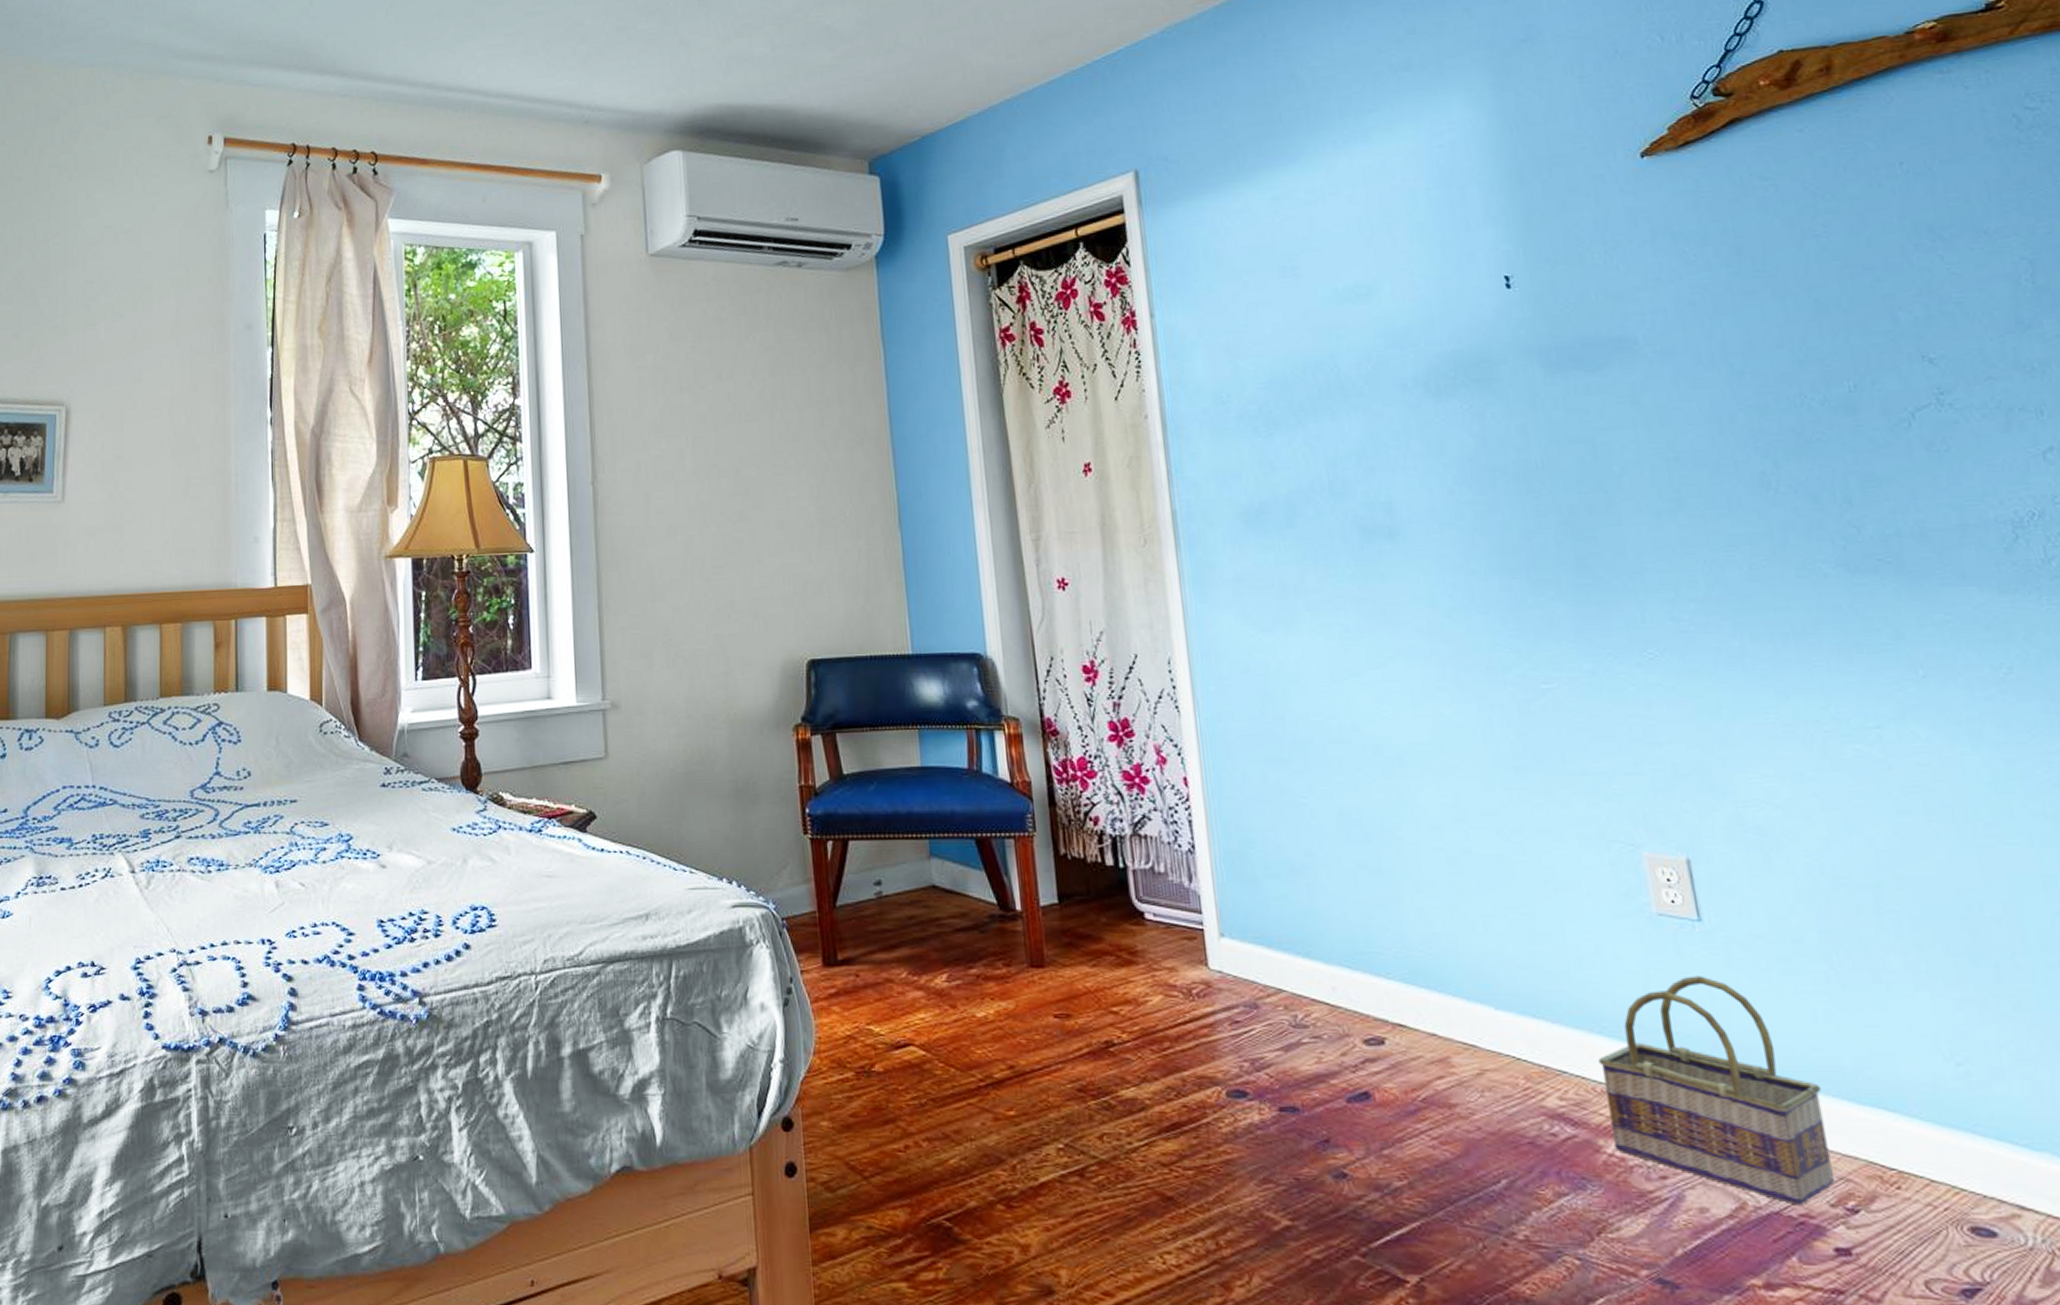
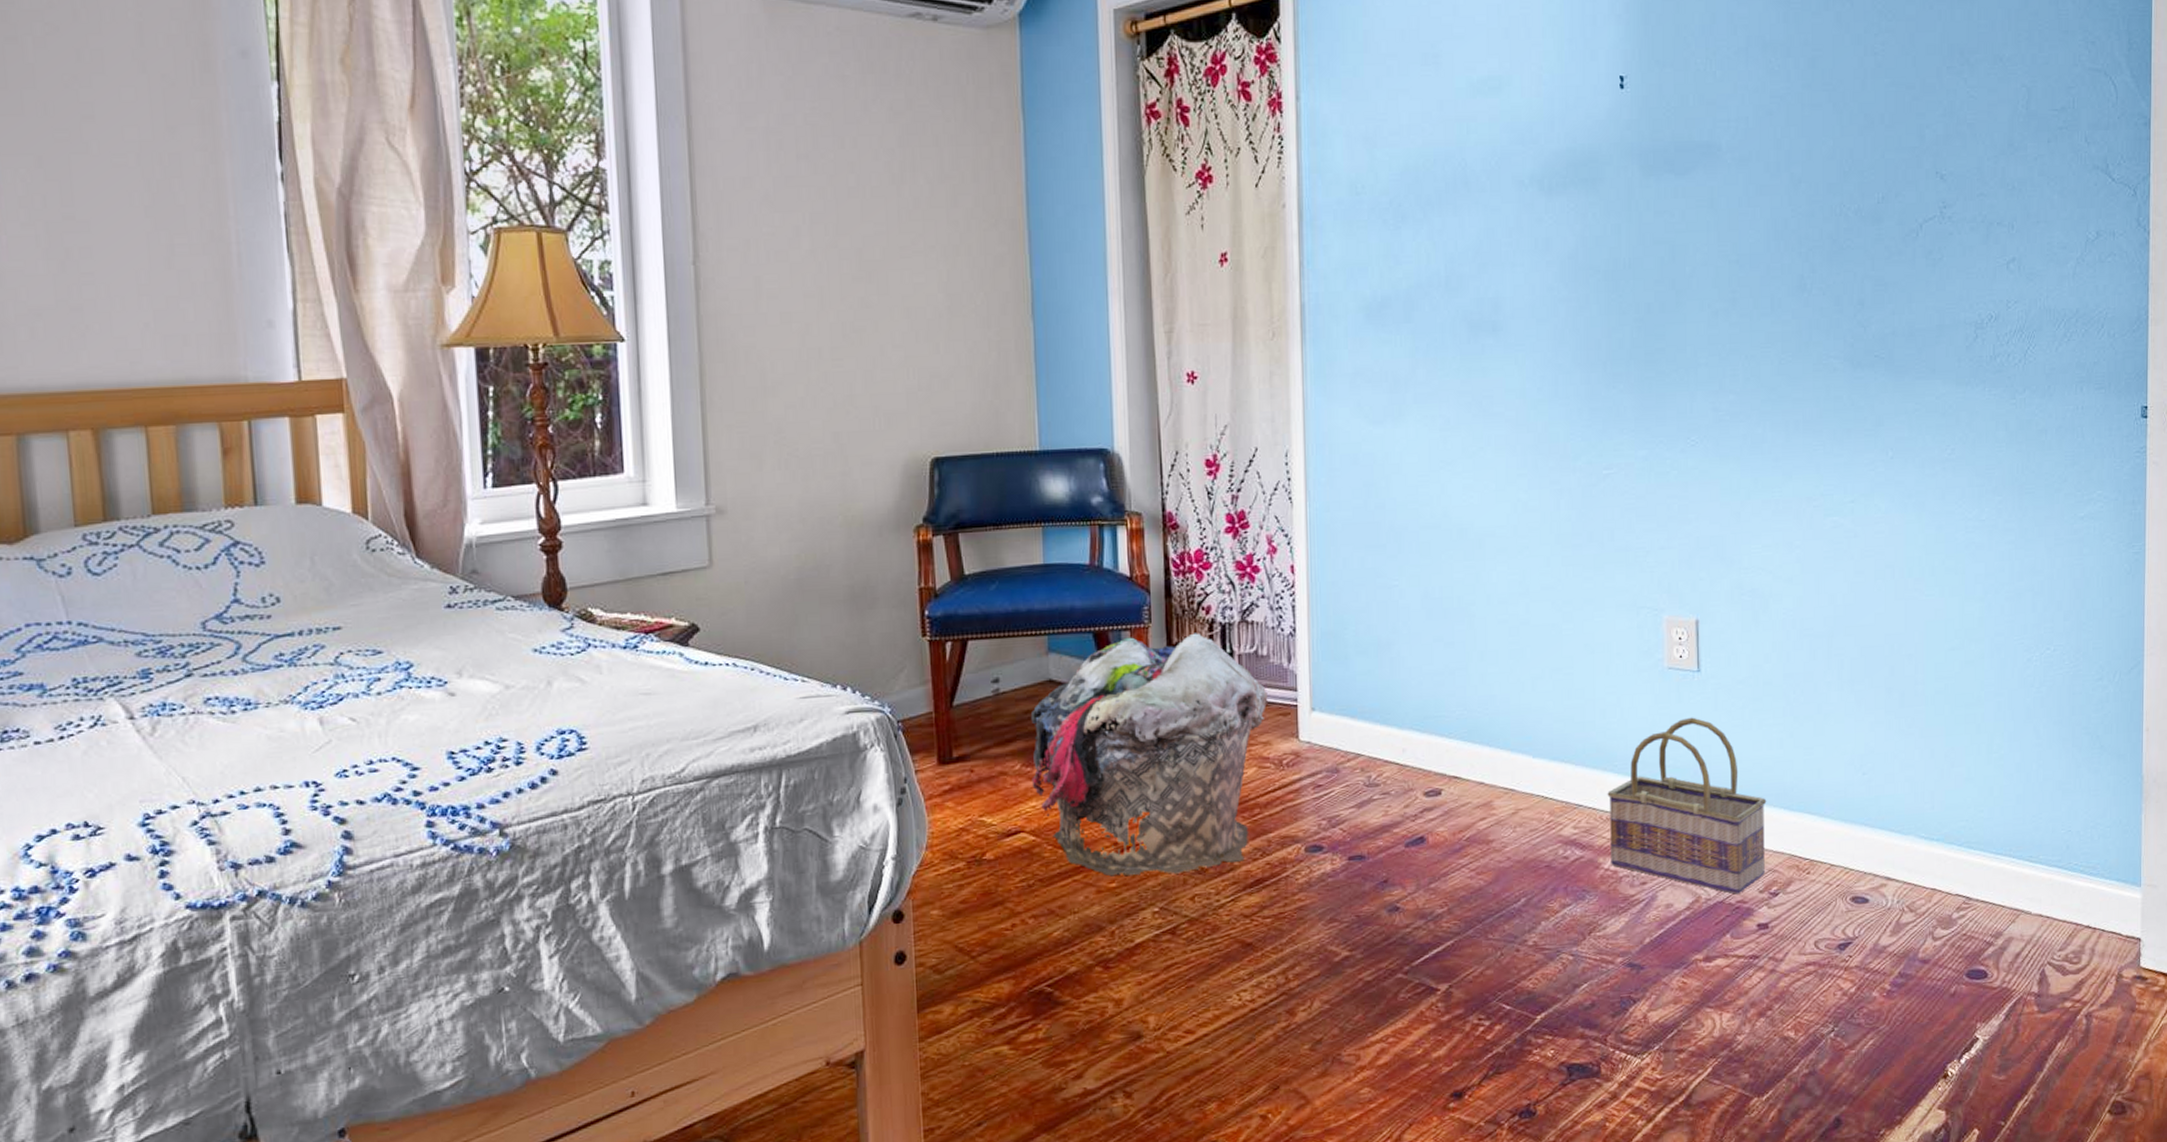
laundry basket: none [915,844,1170,1108] -> present [1030,633,1268,877]

